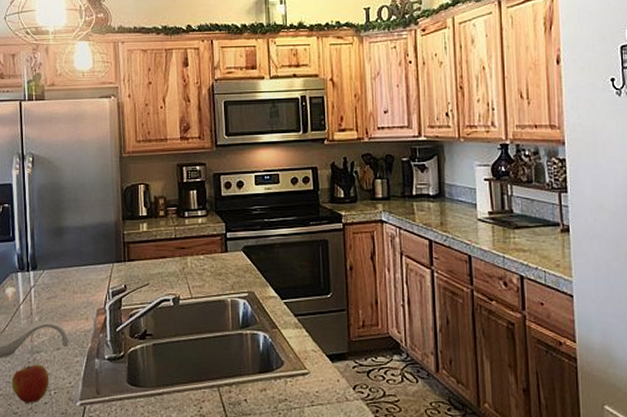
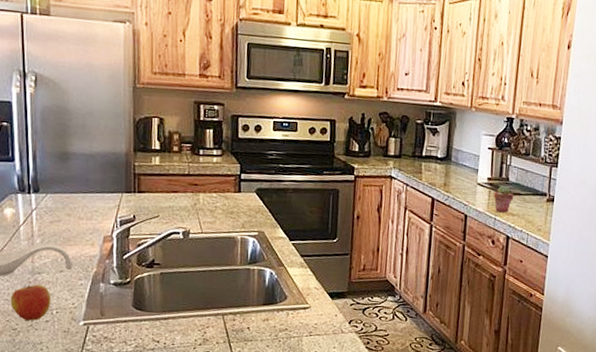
potted succulent: none [498,218,522,250] -> present [493,185,514,213]

